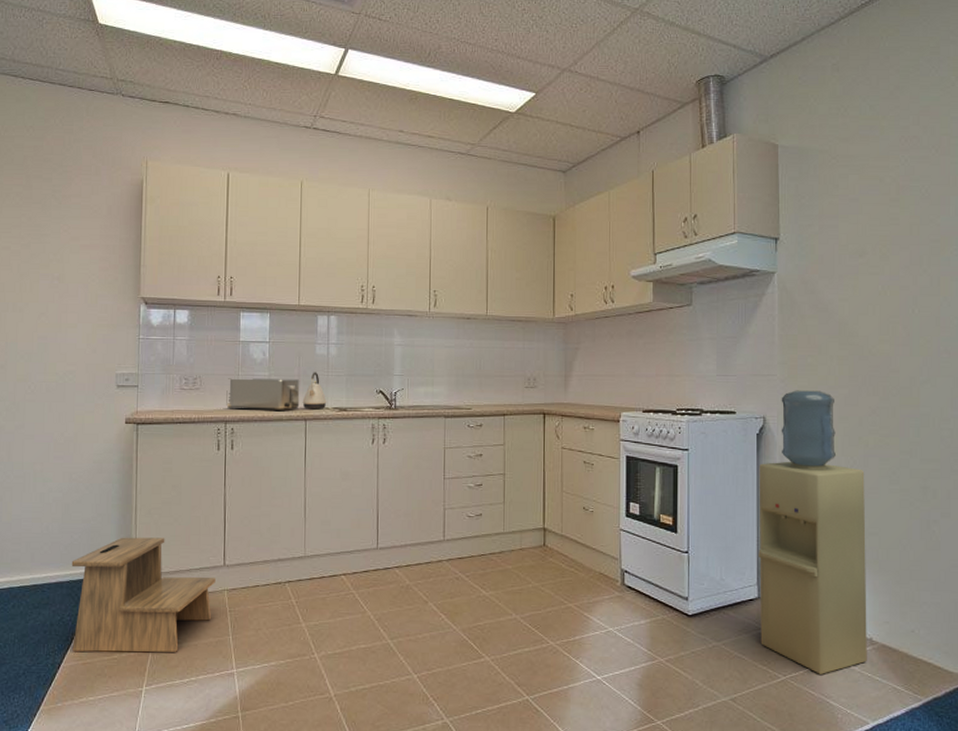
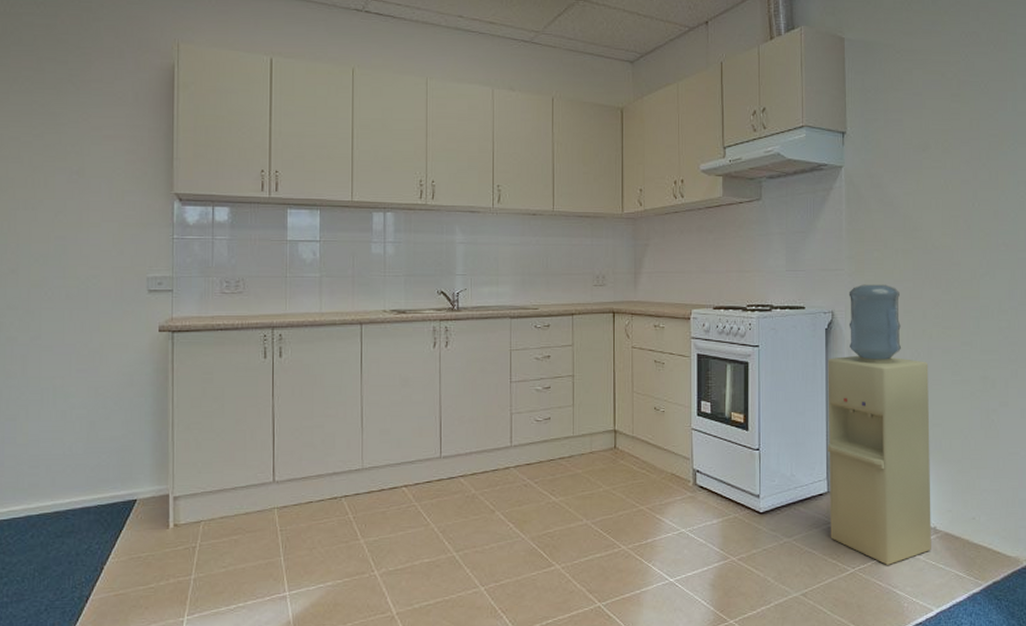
step stool: present [71,537,216,653] -> none [99,454,264,582]
toaster: present [226,378,300,412] -> none [273,280,355,315]
kettle: present [302,372,327,410] -> none [357,272,384,313]

